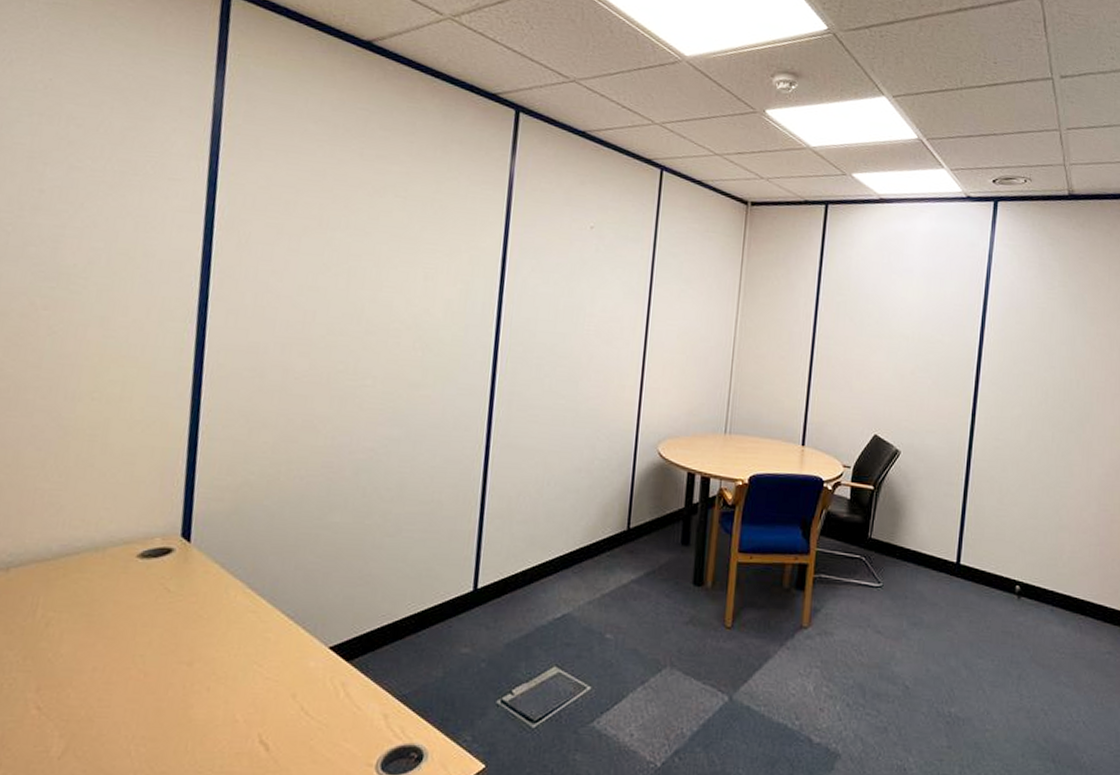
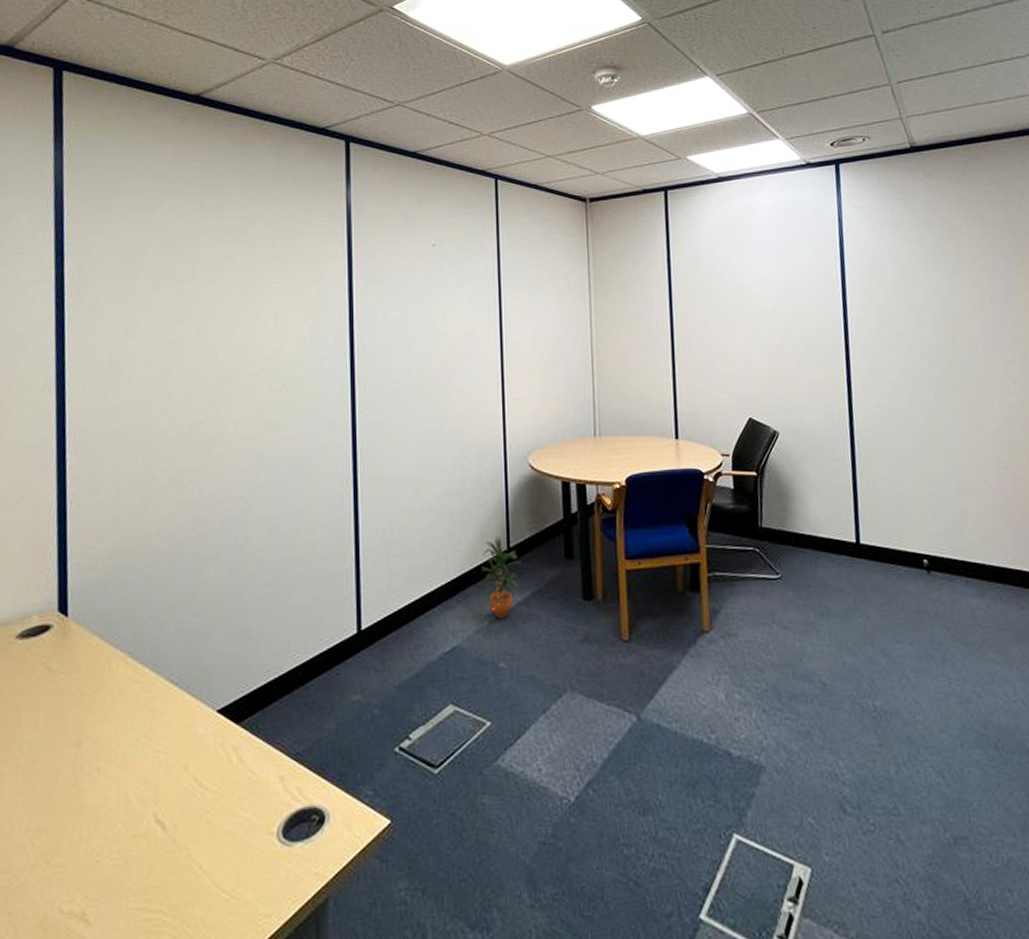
potted plant: none [600,516,639,593] -> present [481,536,521,618]

